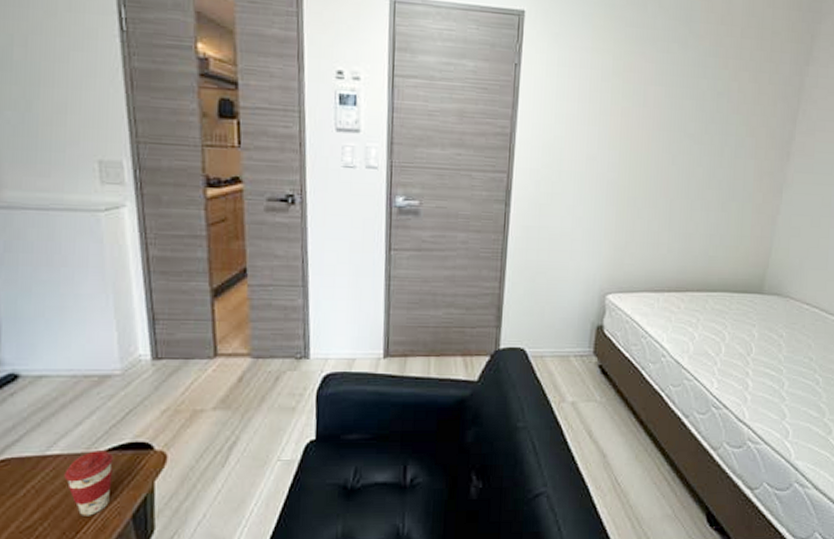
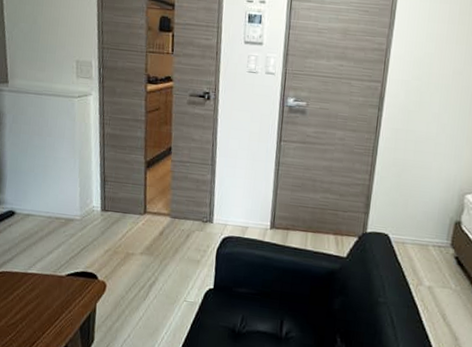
coffee cup: present [64,451,113,516] -> none [38,274,70,323]

